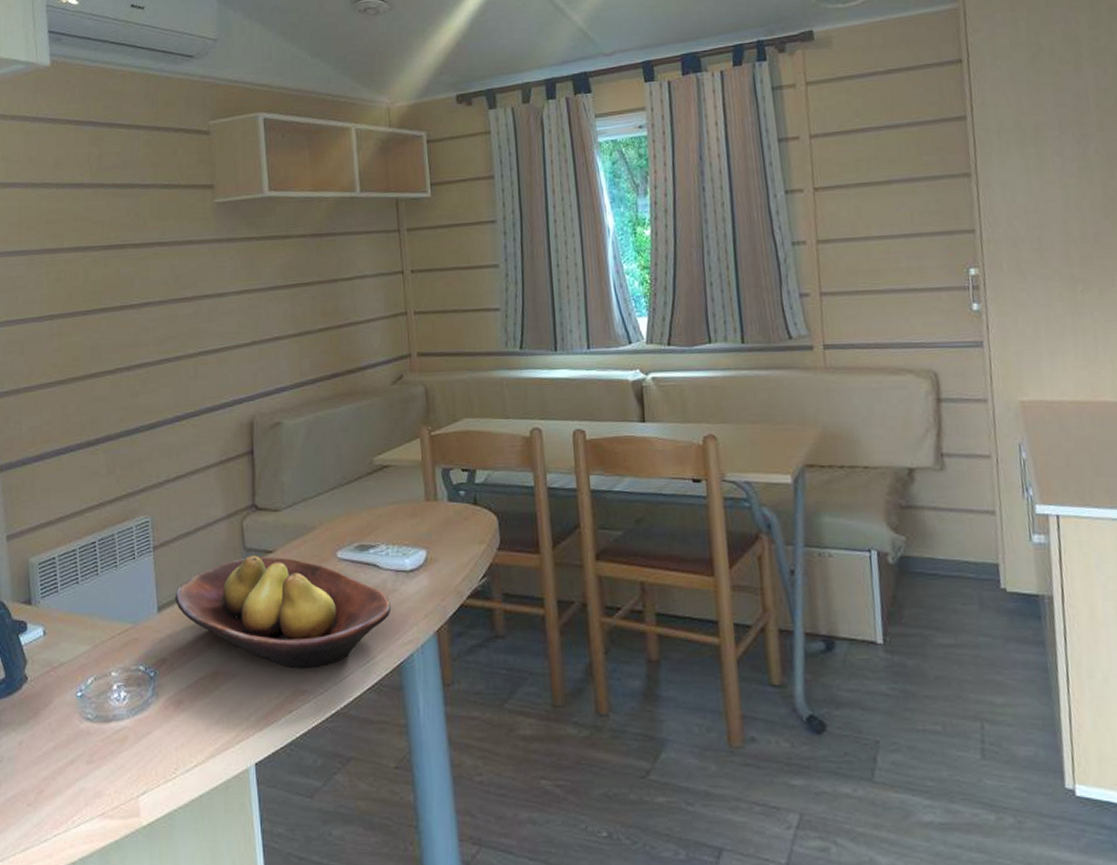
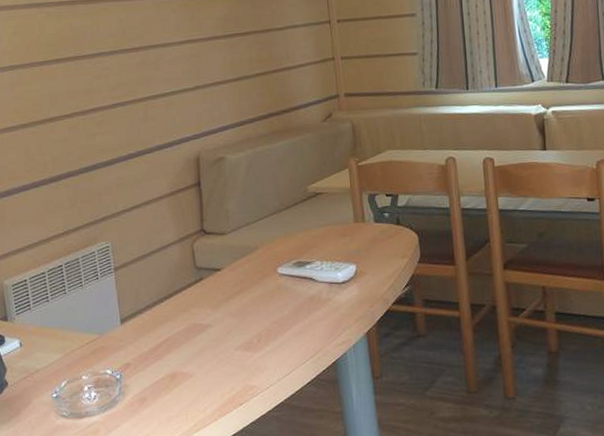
fruit bowl: present [175,555,392,669] -> none [135,273,327,368]

